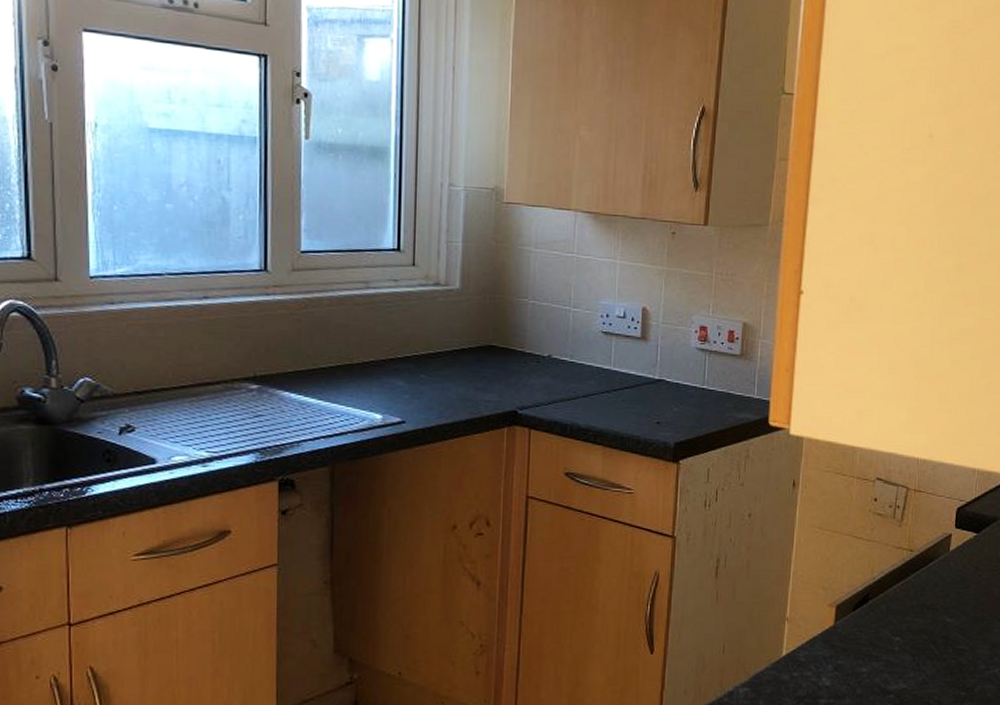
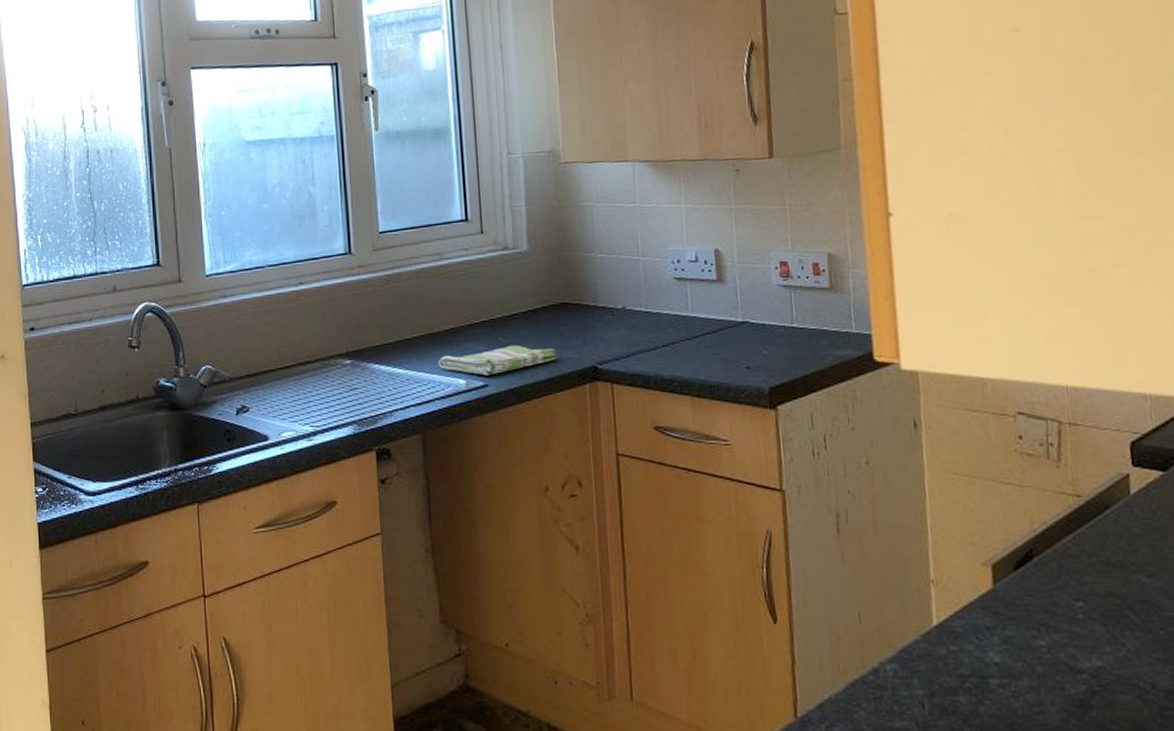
dish towel: none [354,383,479,412] -> present [438,345,557,376]

